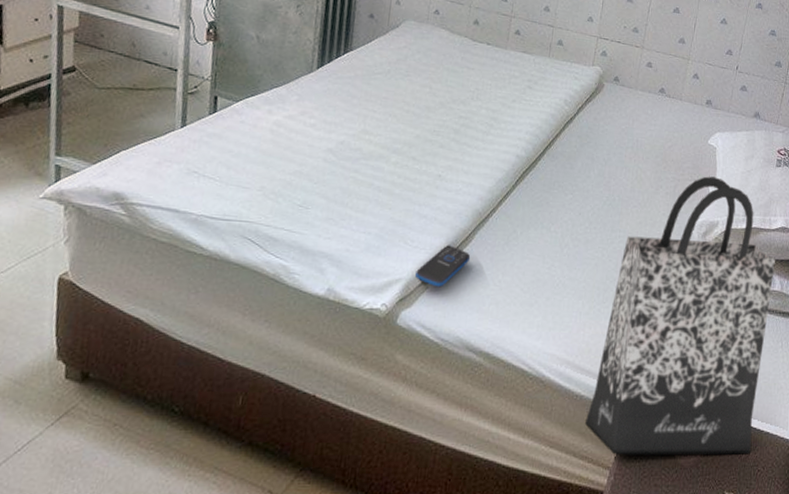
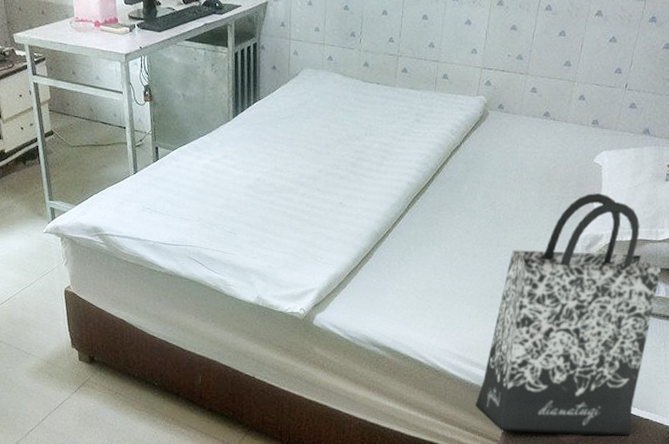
mobile phone: present [415,246,471,288] -> none [326,262,371,296]

